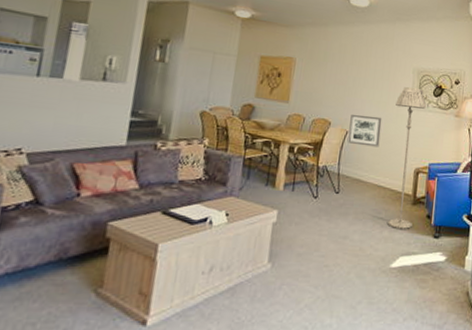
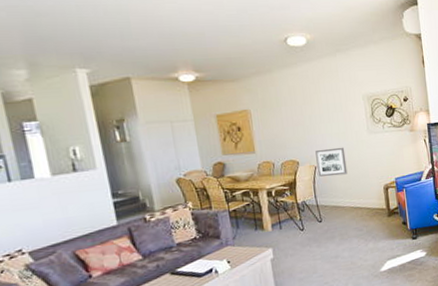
floor lamp: present [387,86,426,229] -> none [353,112,392,240]

